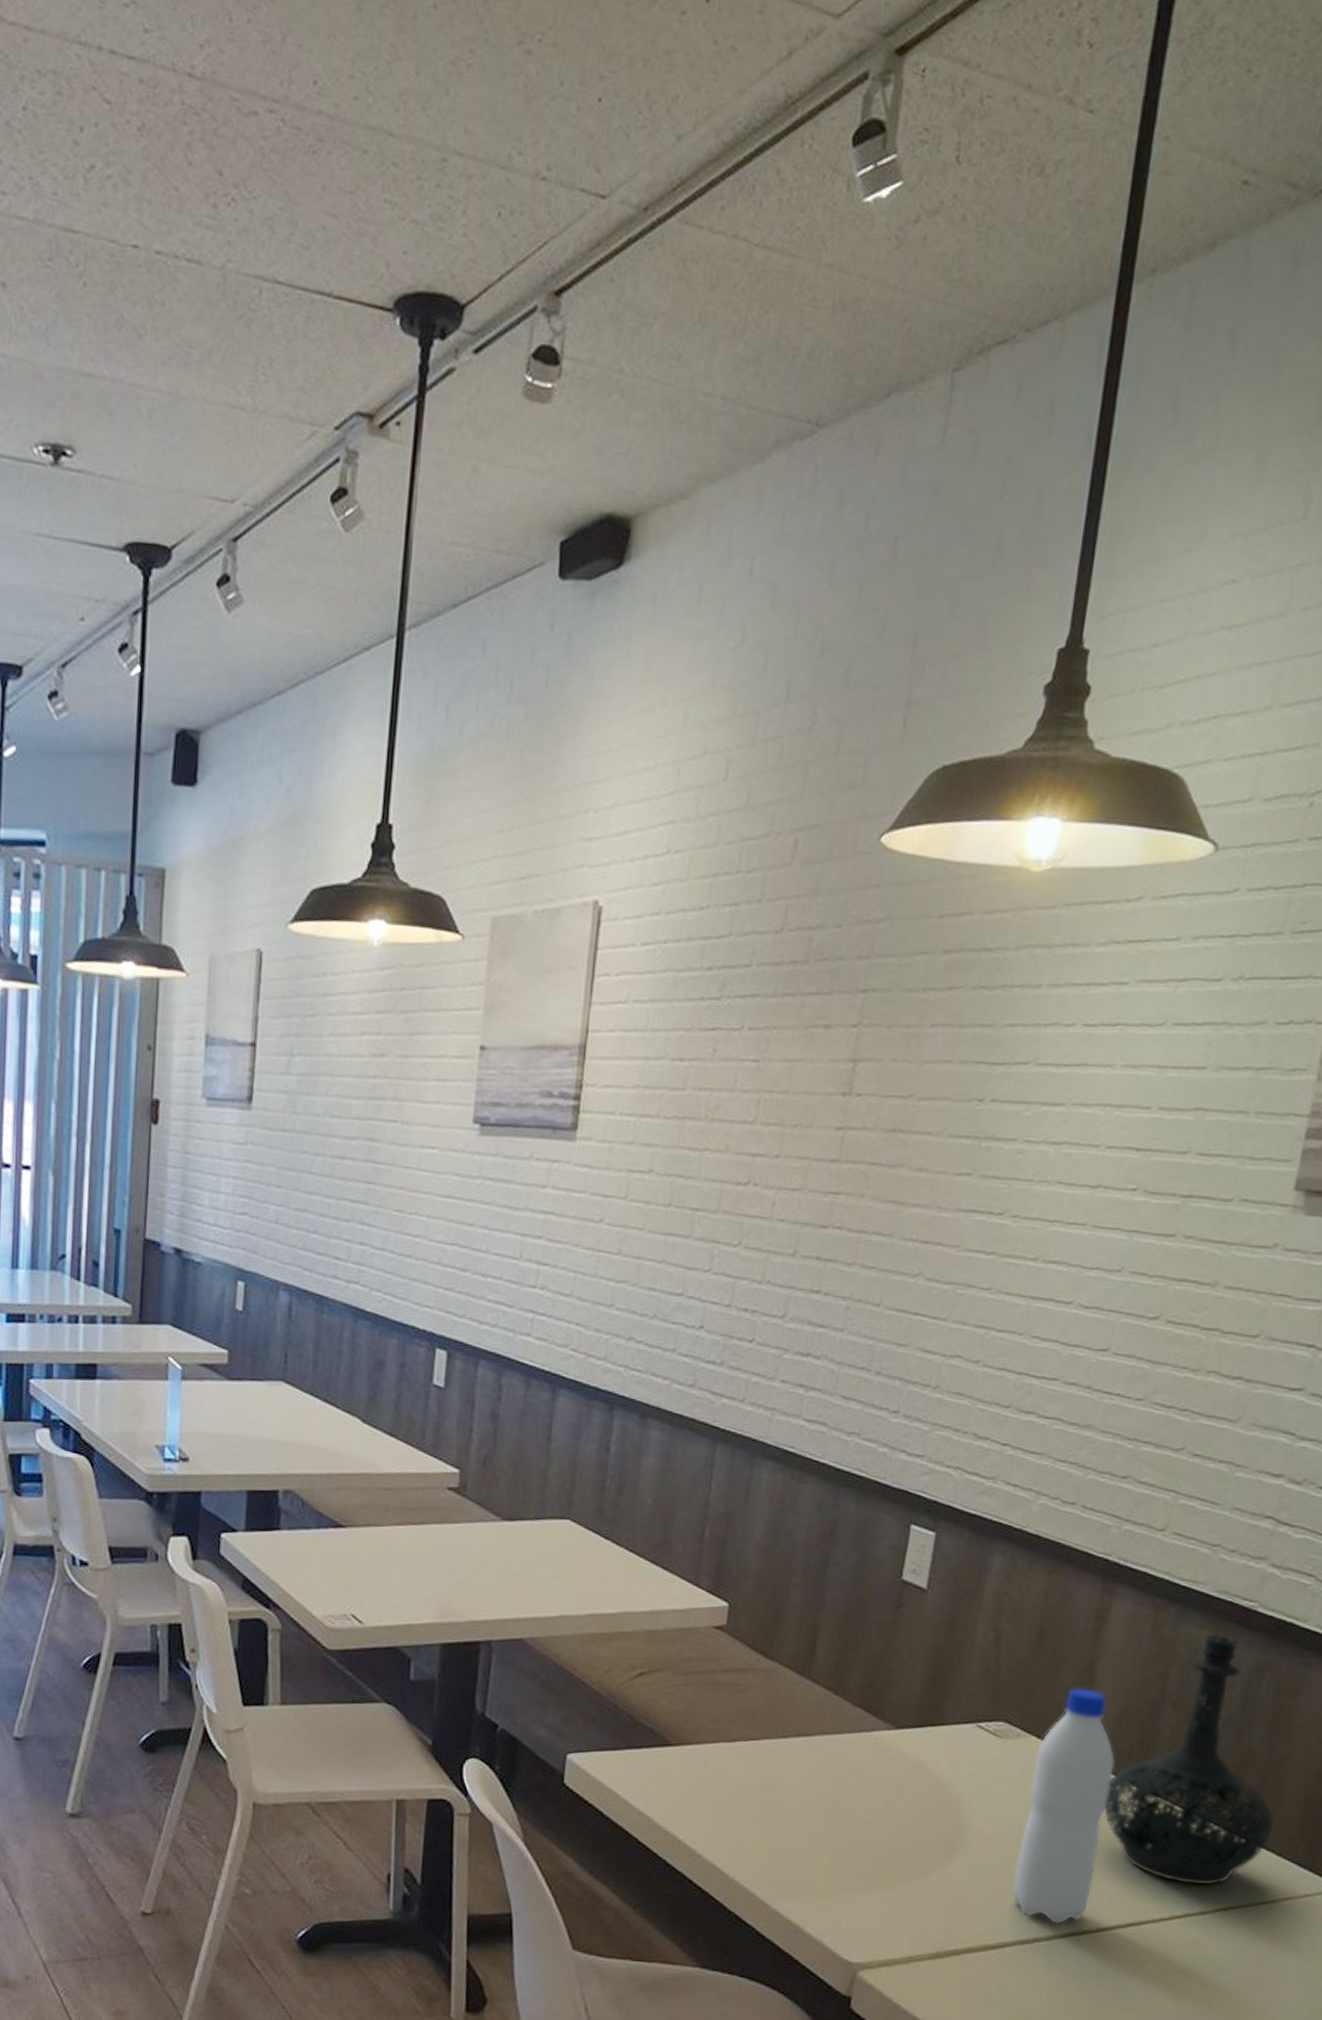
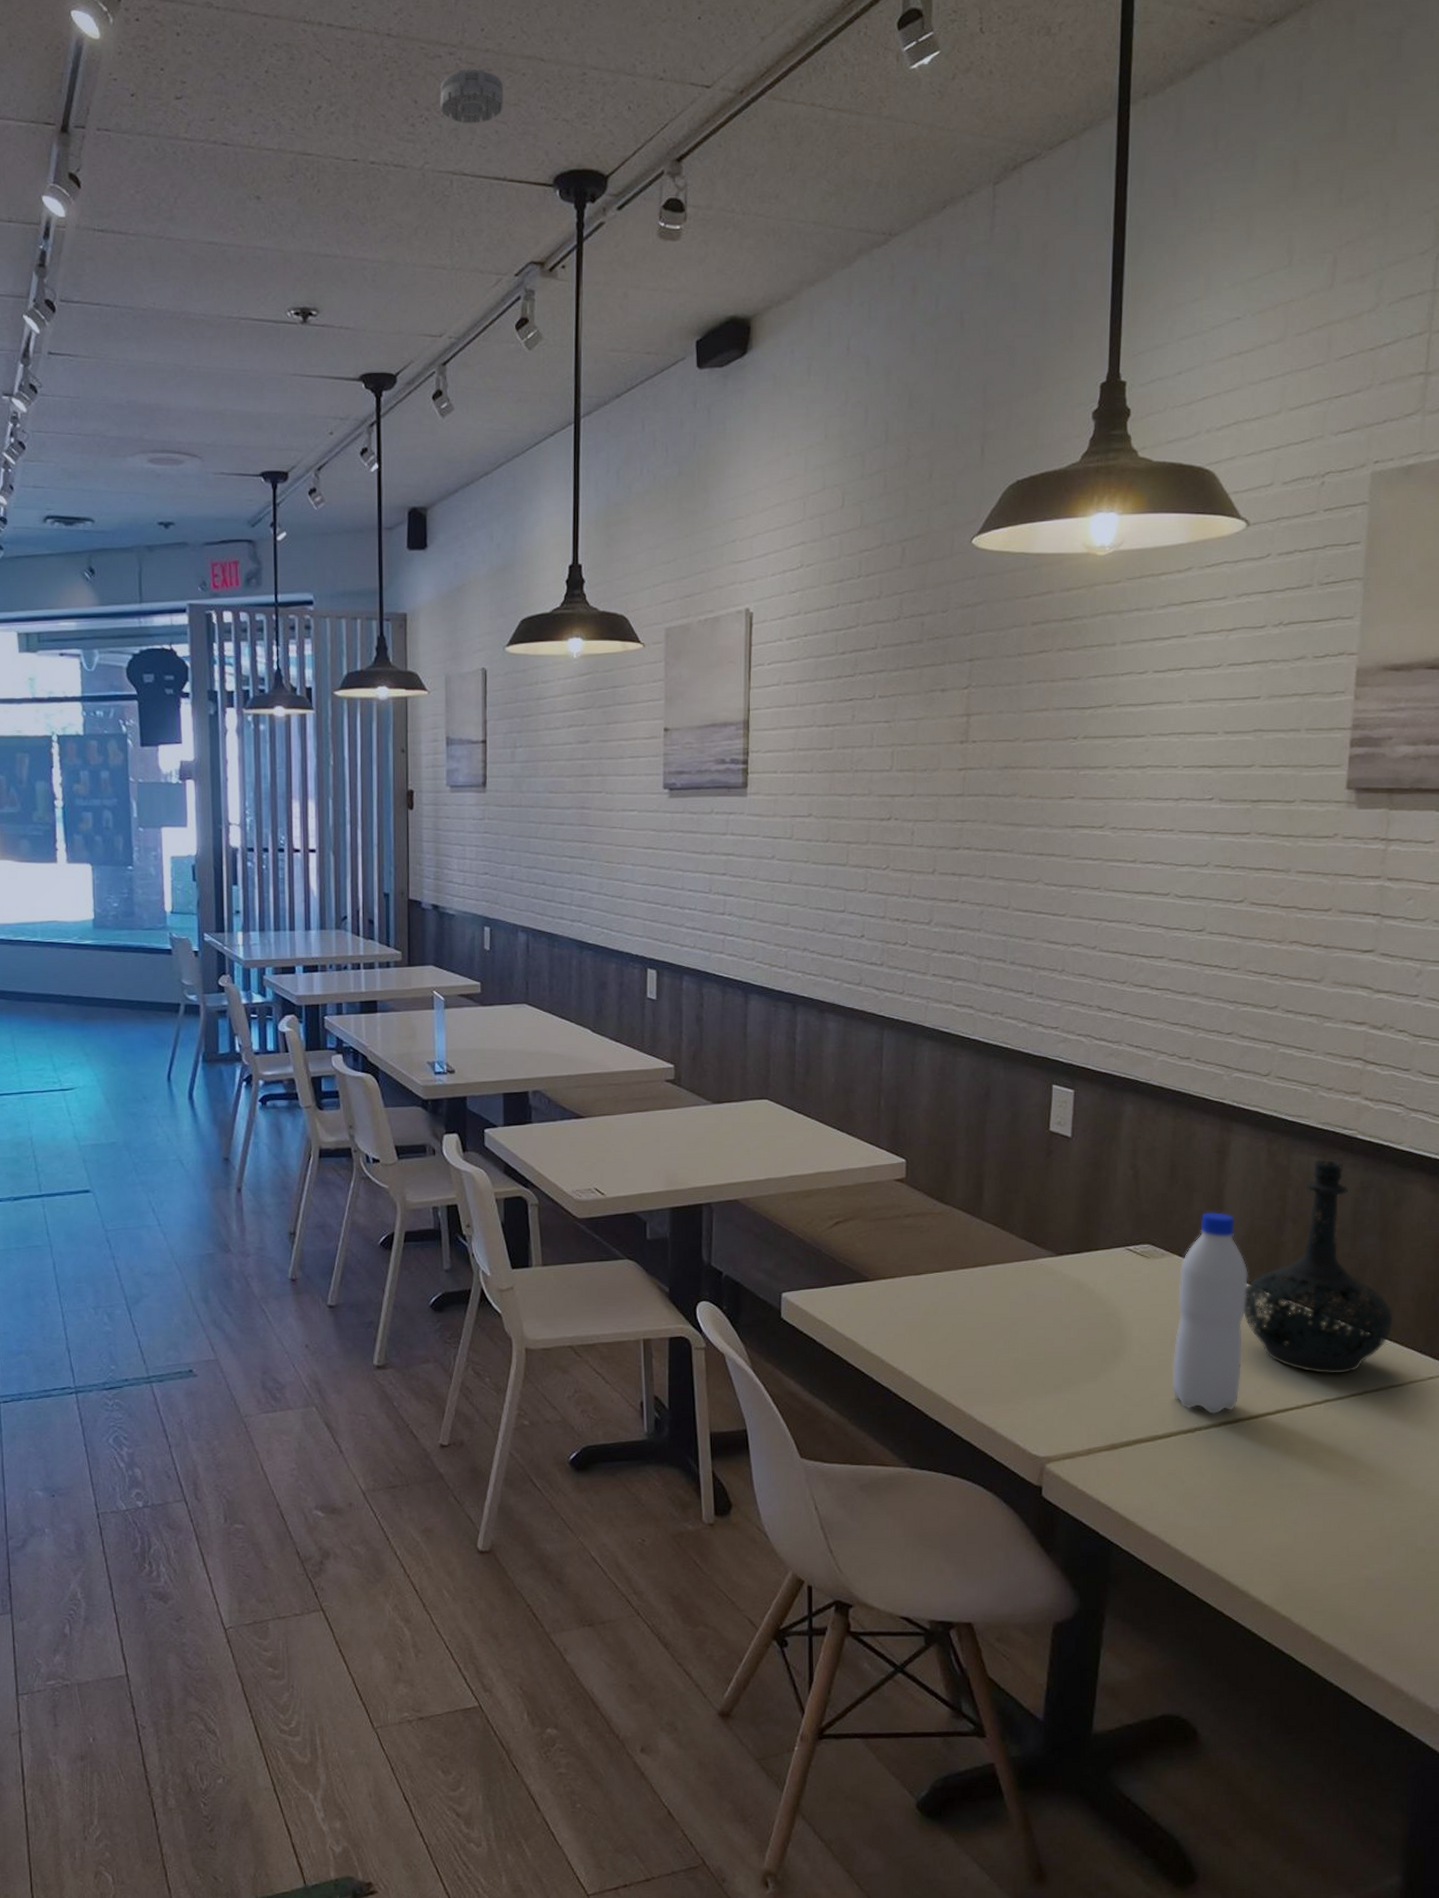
smoke detector: none [252,135,337,214] -> present [440,69,503,124]

